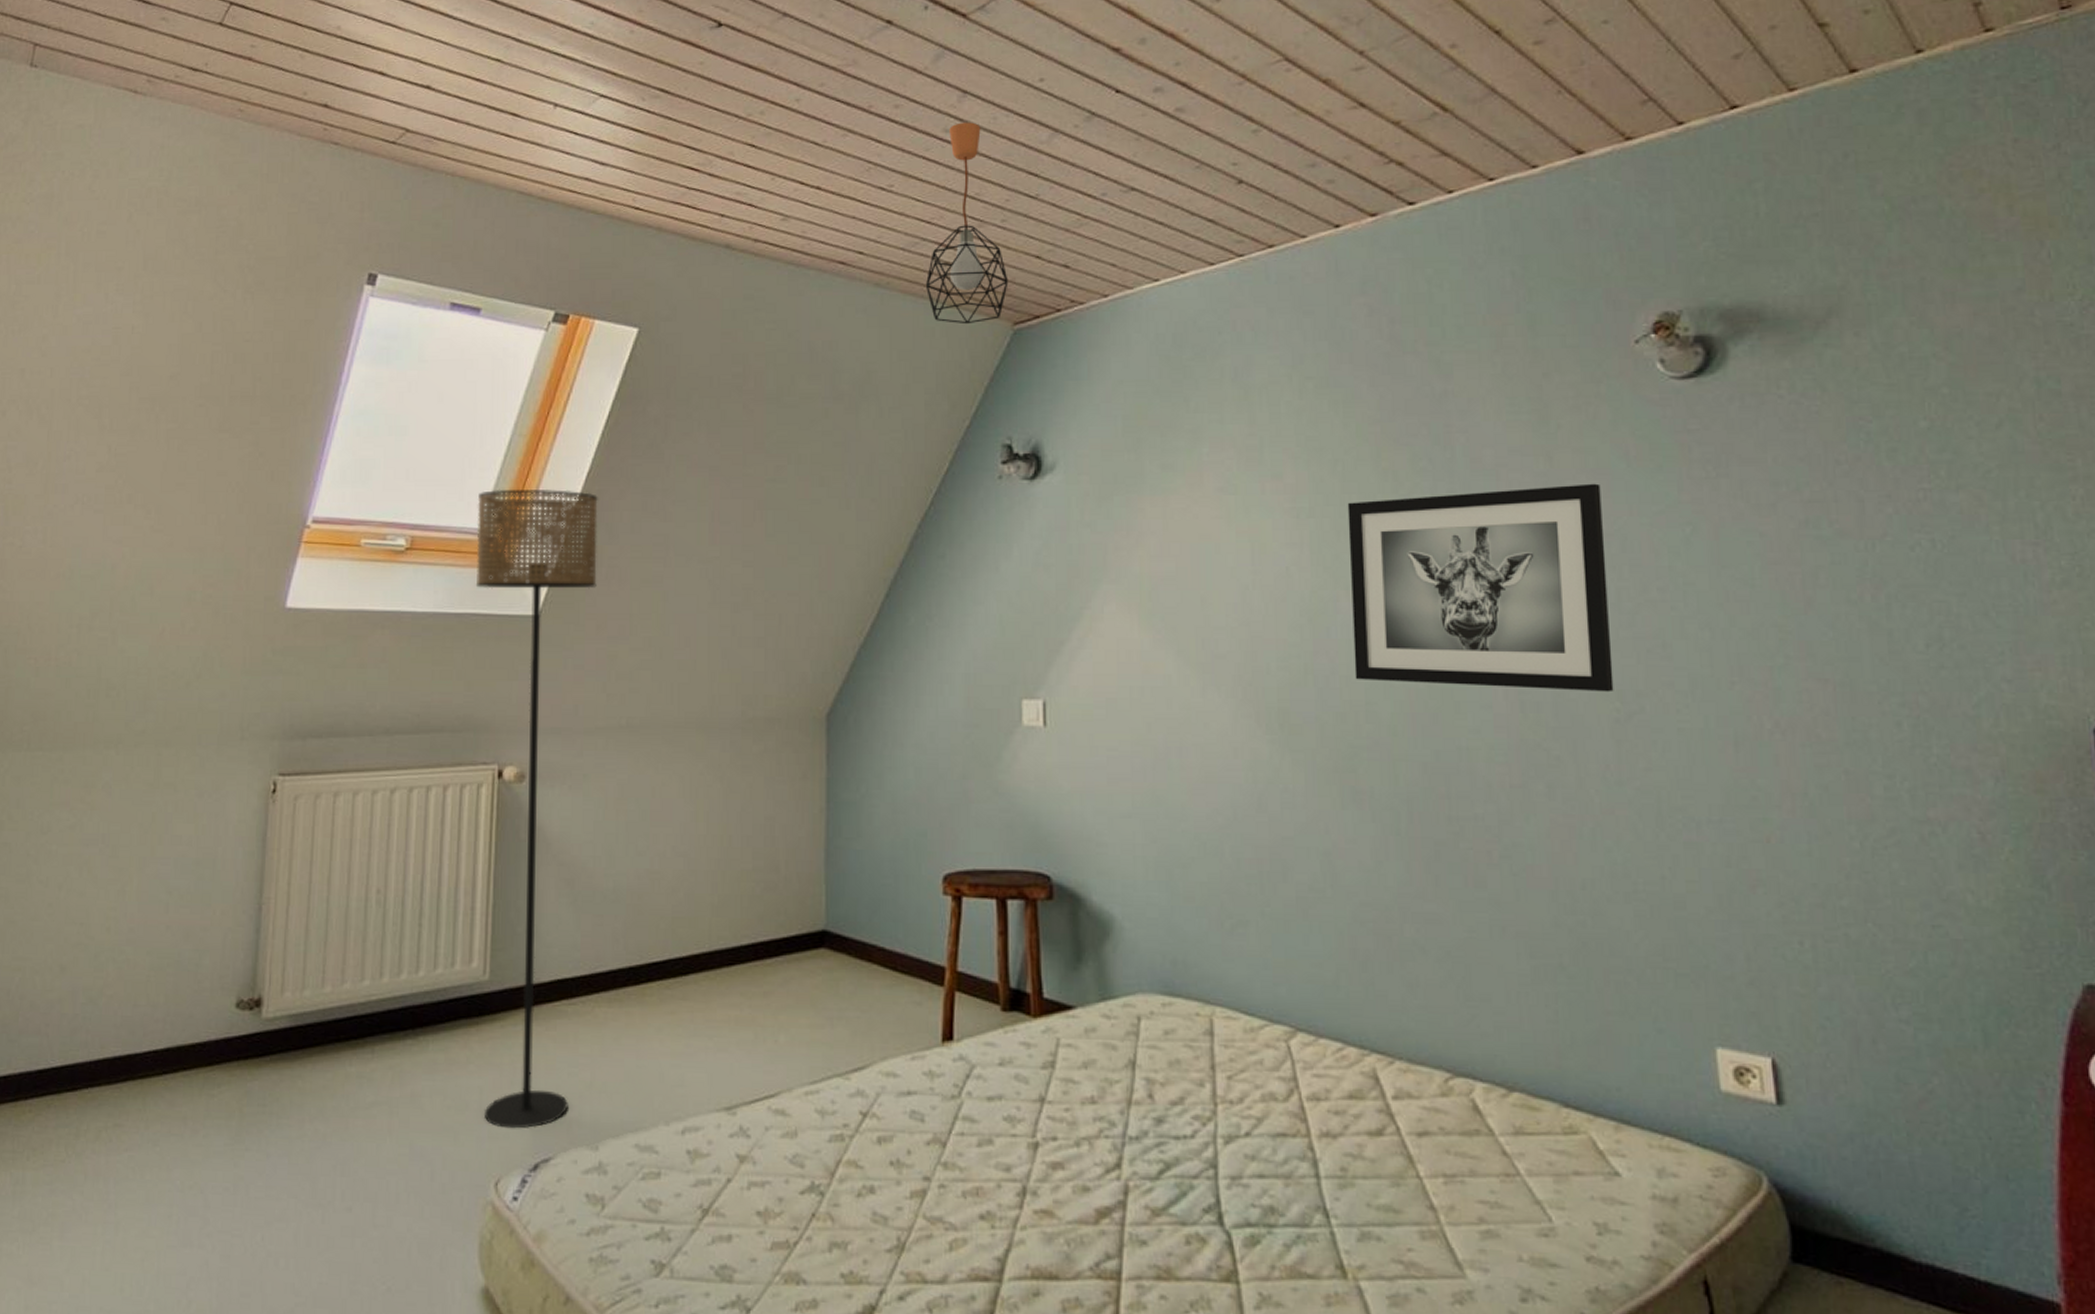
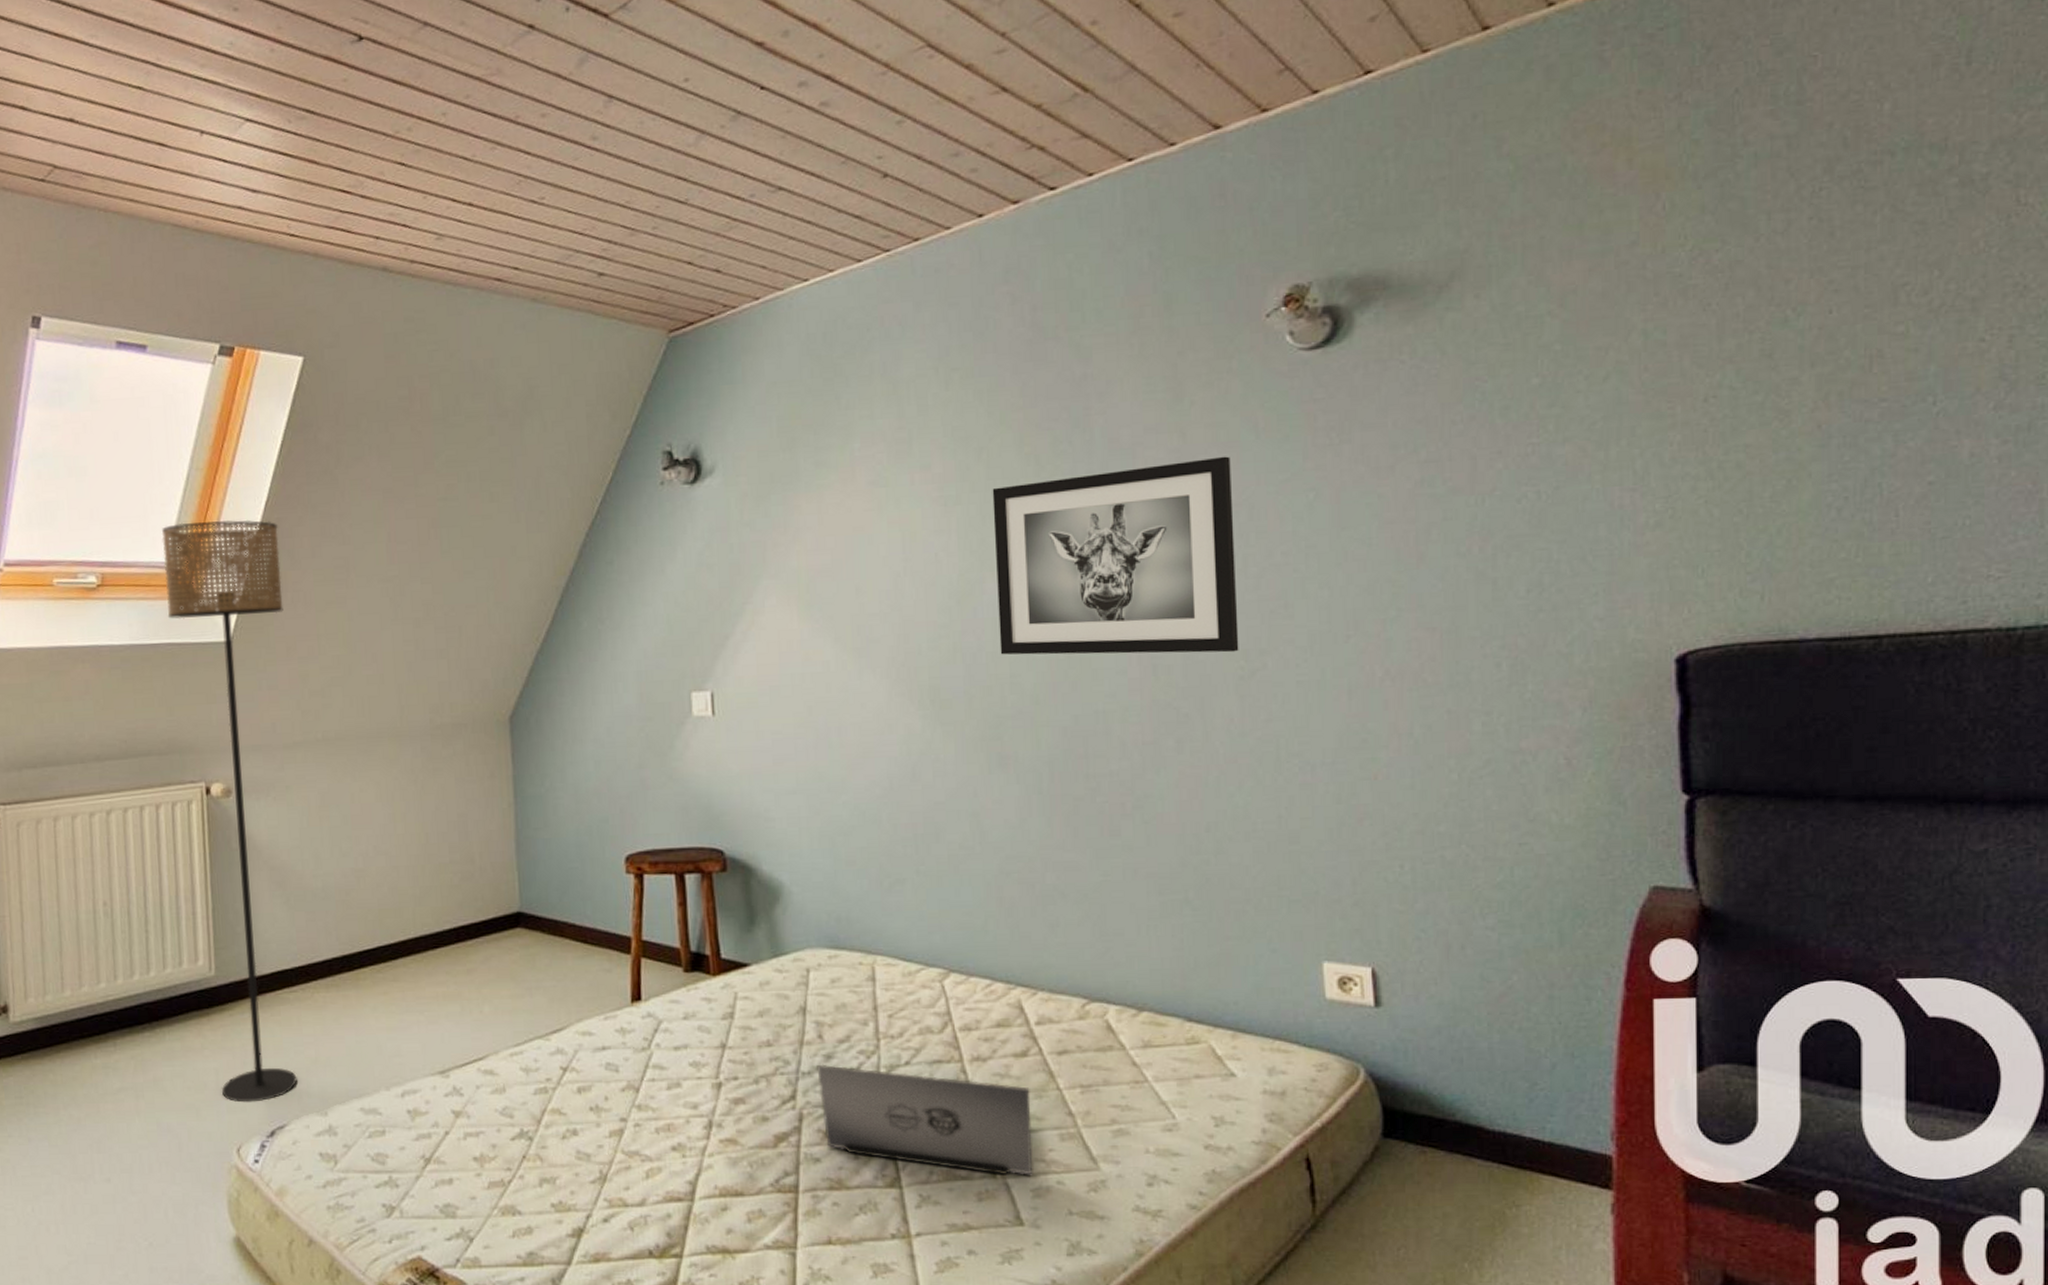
pendant light: present [926,122,1009,325] -> none [582,128,662,335]
laptop: none [1146,1128,1390,1279] -> present [817,1064,1033,1175]

